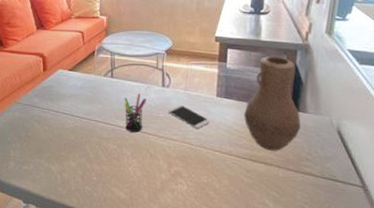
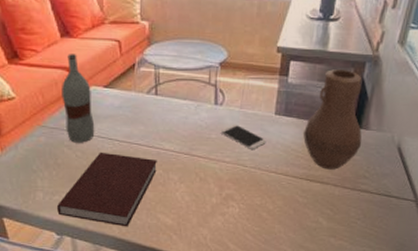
notebook: none [25,126,112,199] -> present [57,152,157,227]
bottle: none [35,43,60,119] -> present [62,54,95,143]
pen holder: present [124,94,146,132] -> none [170,113,196,155]

